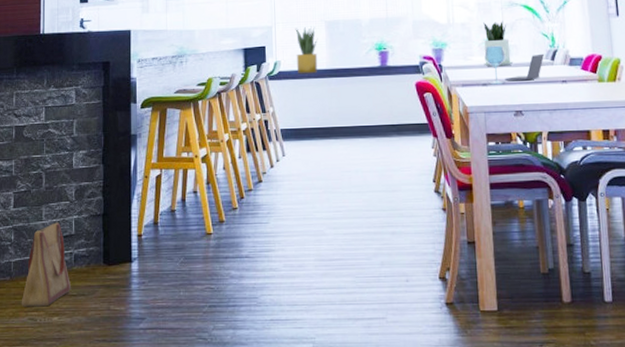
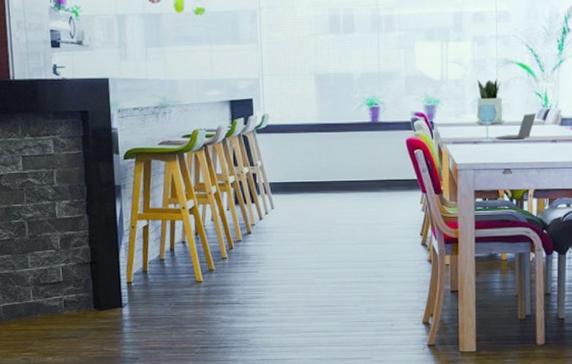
shopping bag: present [21,222,71,307] -> none [13,270,63,348]
planter: present [295,26,318,74] -> none [283,79,308,128]

